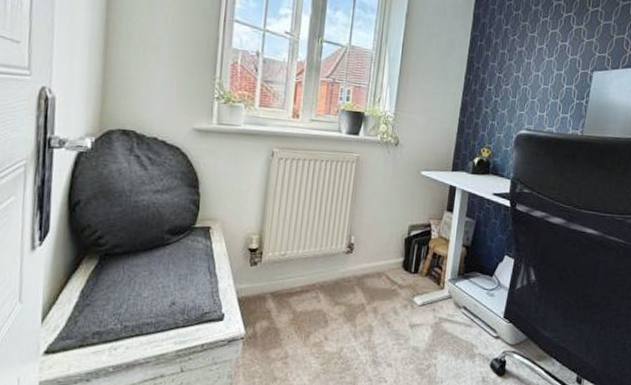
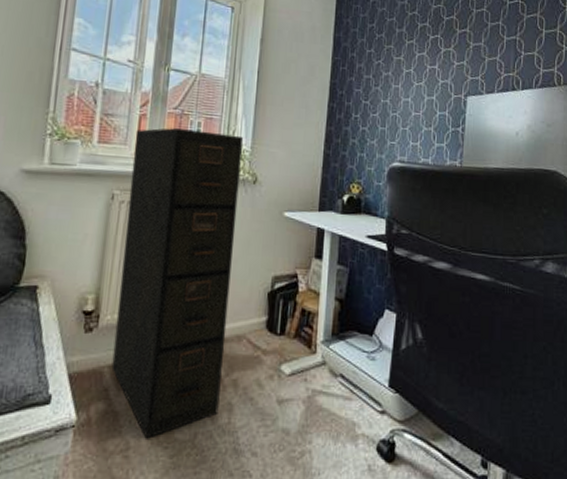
filing cabinet: none [273,94,388,350] -> present [111,128,244,439]

